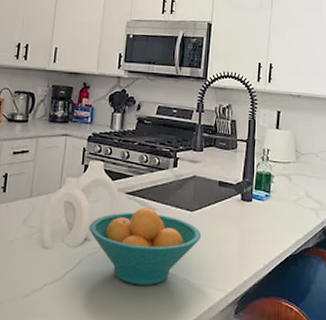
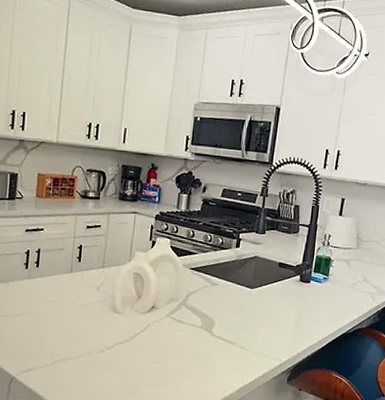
fruit bowl: present [89,208,202,285] -> none [156,283,260,351]

